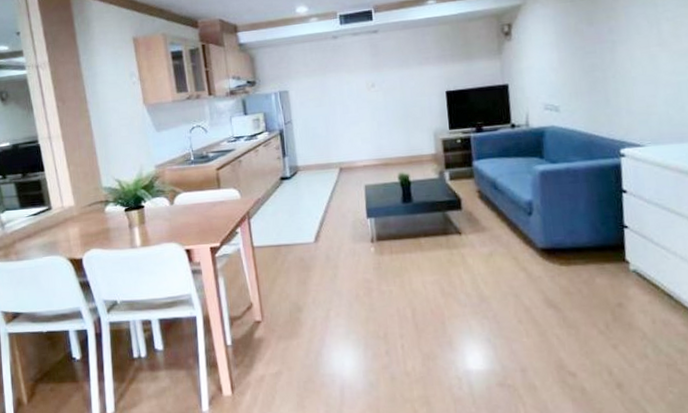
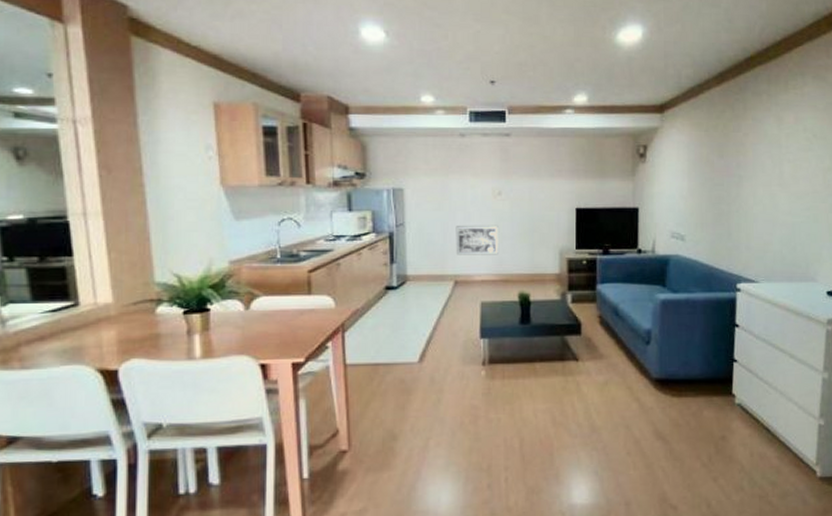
wall art: none [336,115,377,145] -> present [455,226,498,255]

